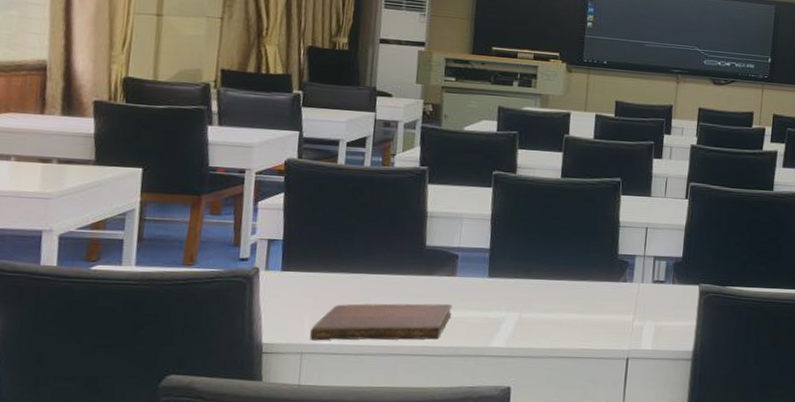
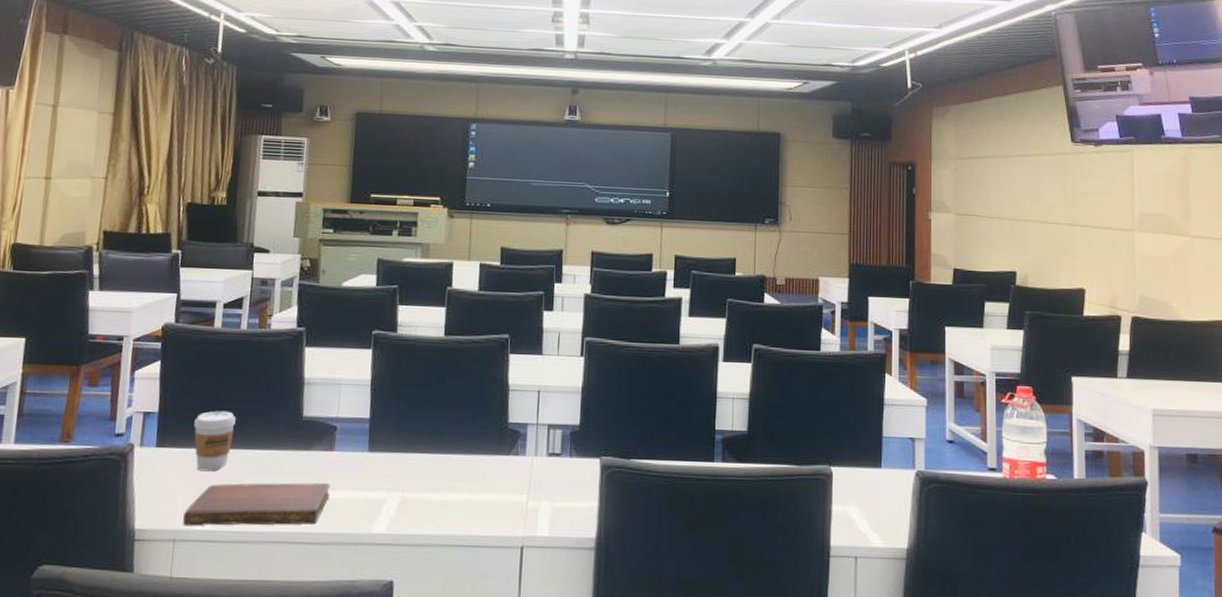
coffee cup: none [319,239,361,293] -> present [193,410,236,472]

